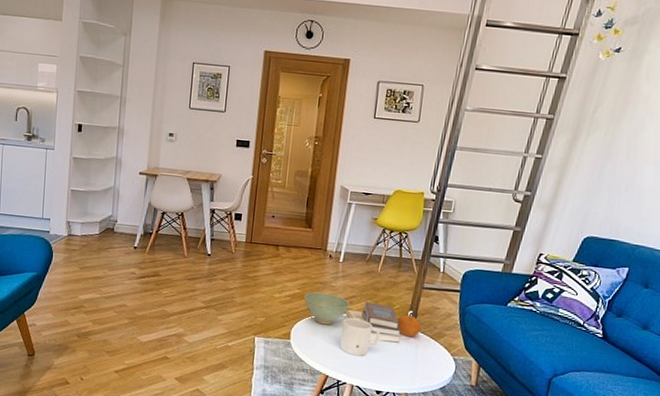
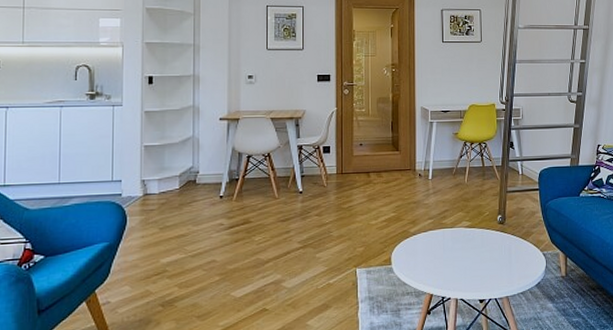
bowl: present [304,292,350,325] -> none [400,212,444,244]
mug: present [340,317,380,356] -> none [439,231,475,269]
books: present [345,302,402,344] -> none [441,213,495,251]
fruit: present [396,314,422,337] -> none [489,219,511,241]

